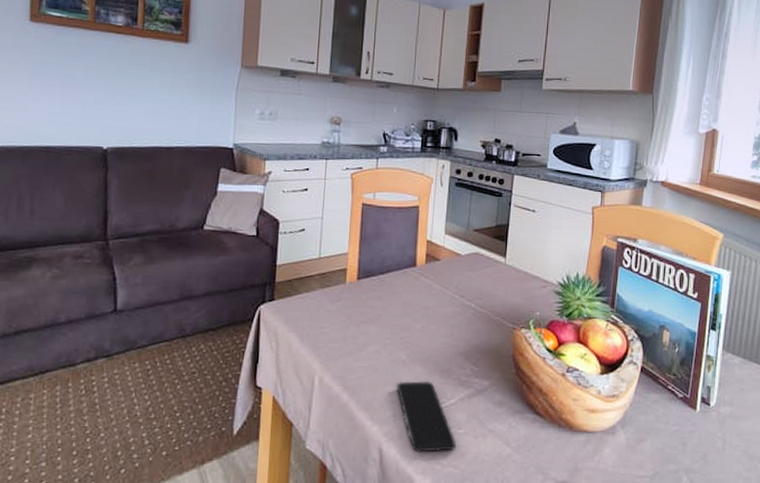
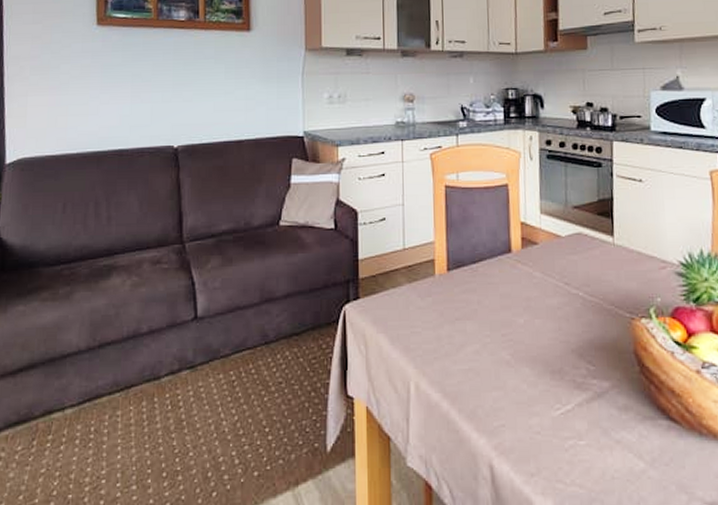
smartphone: present [396,381,457,453] -> none [502,384,579,469]

